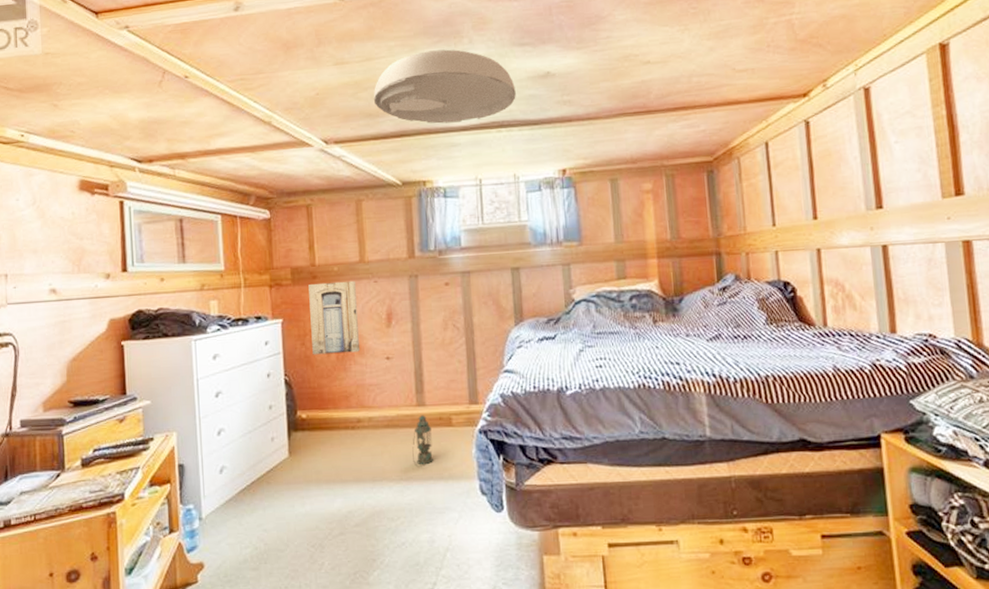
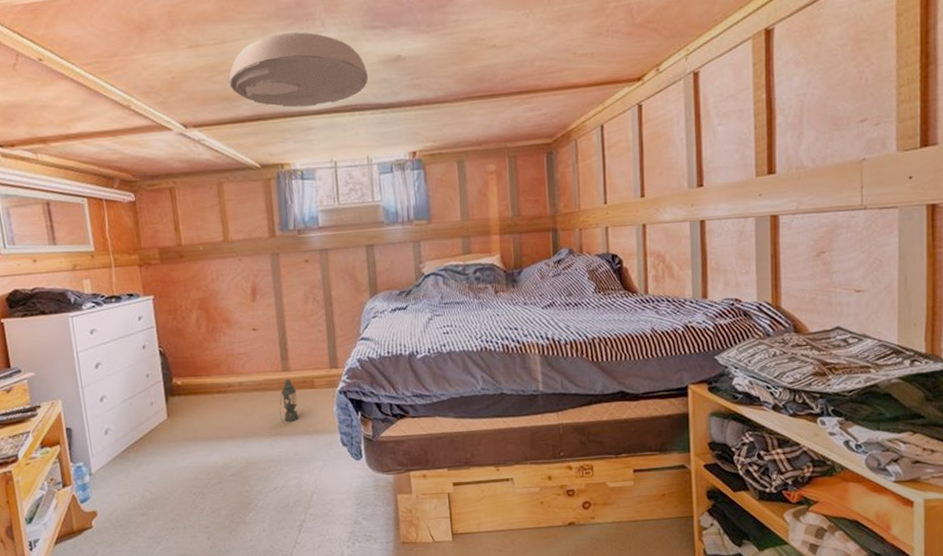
wall art: present [308,280,361,355] -> none [176,259,229,328]

